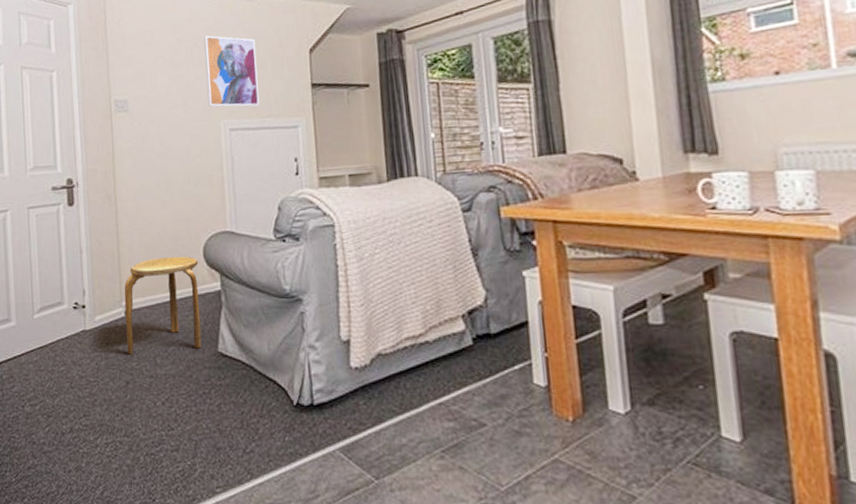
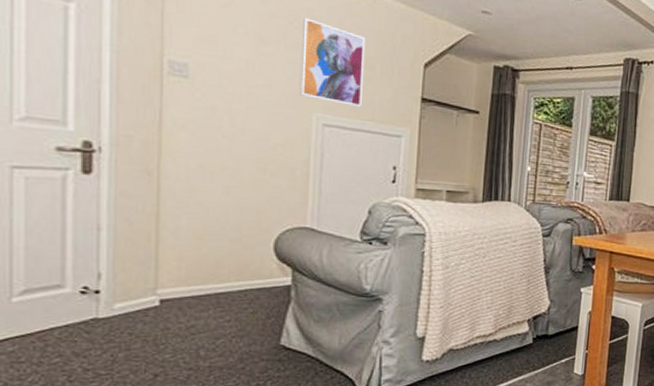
stool: present [124,256,202,355] -> none [160,246,267,346]

